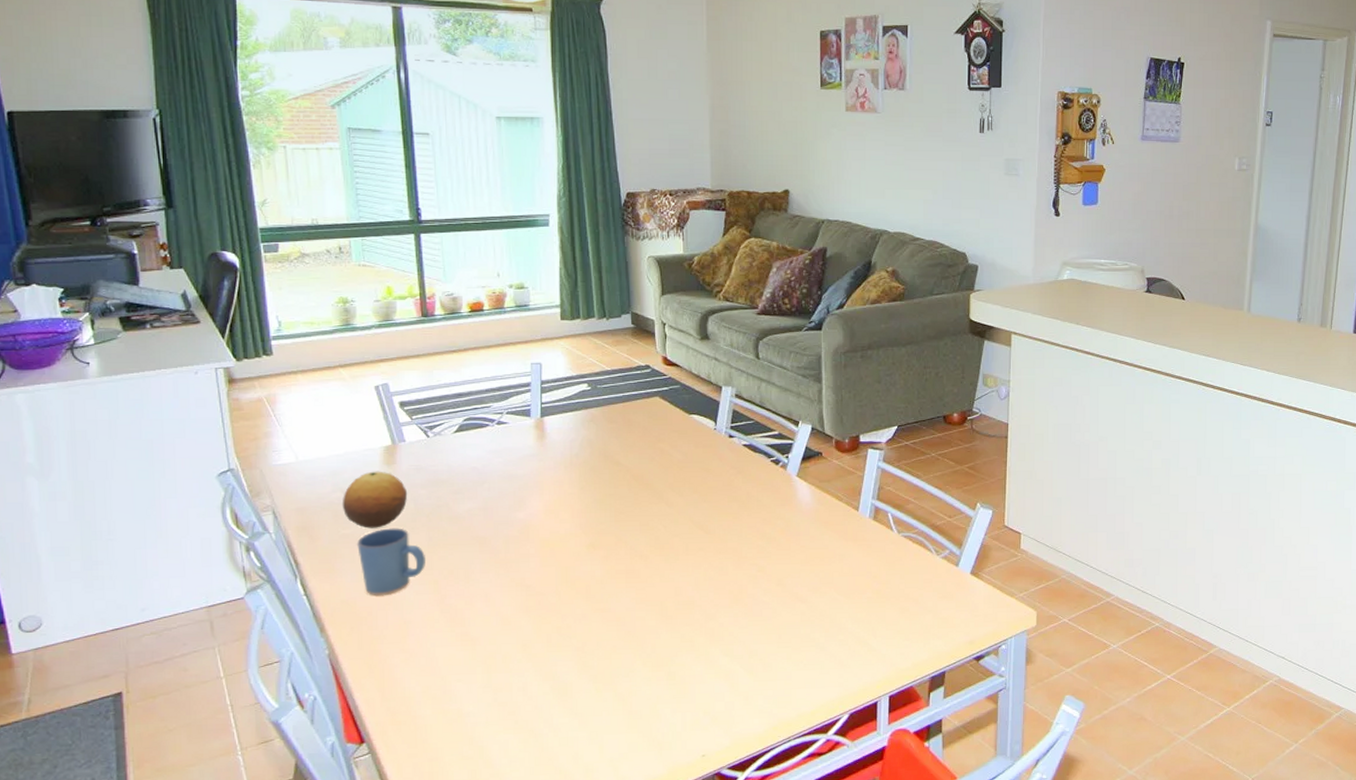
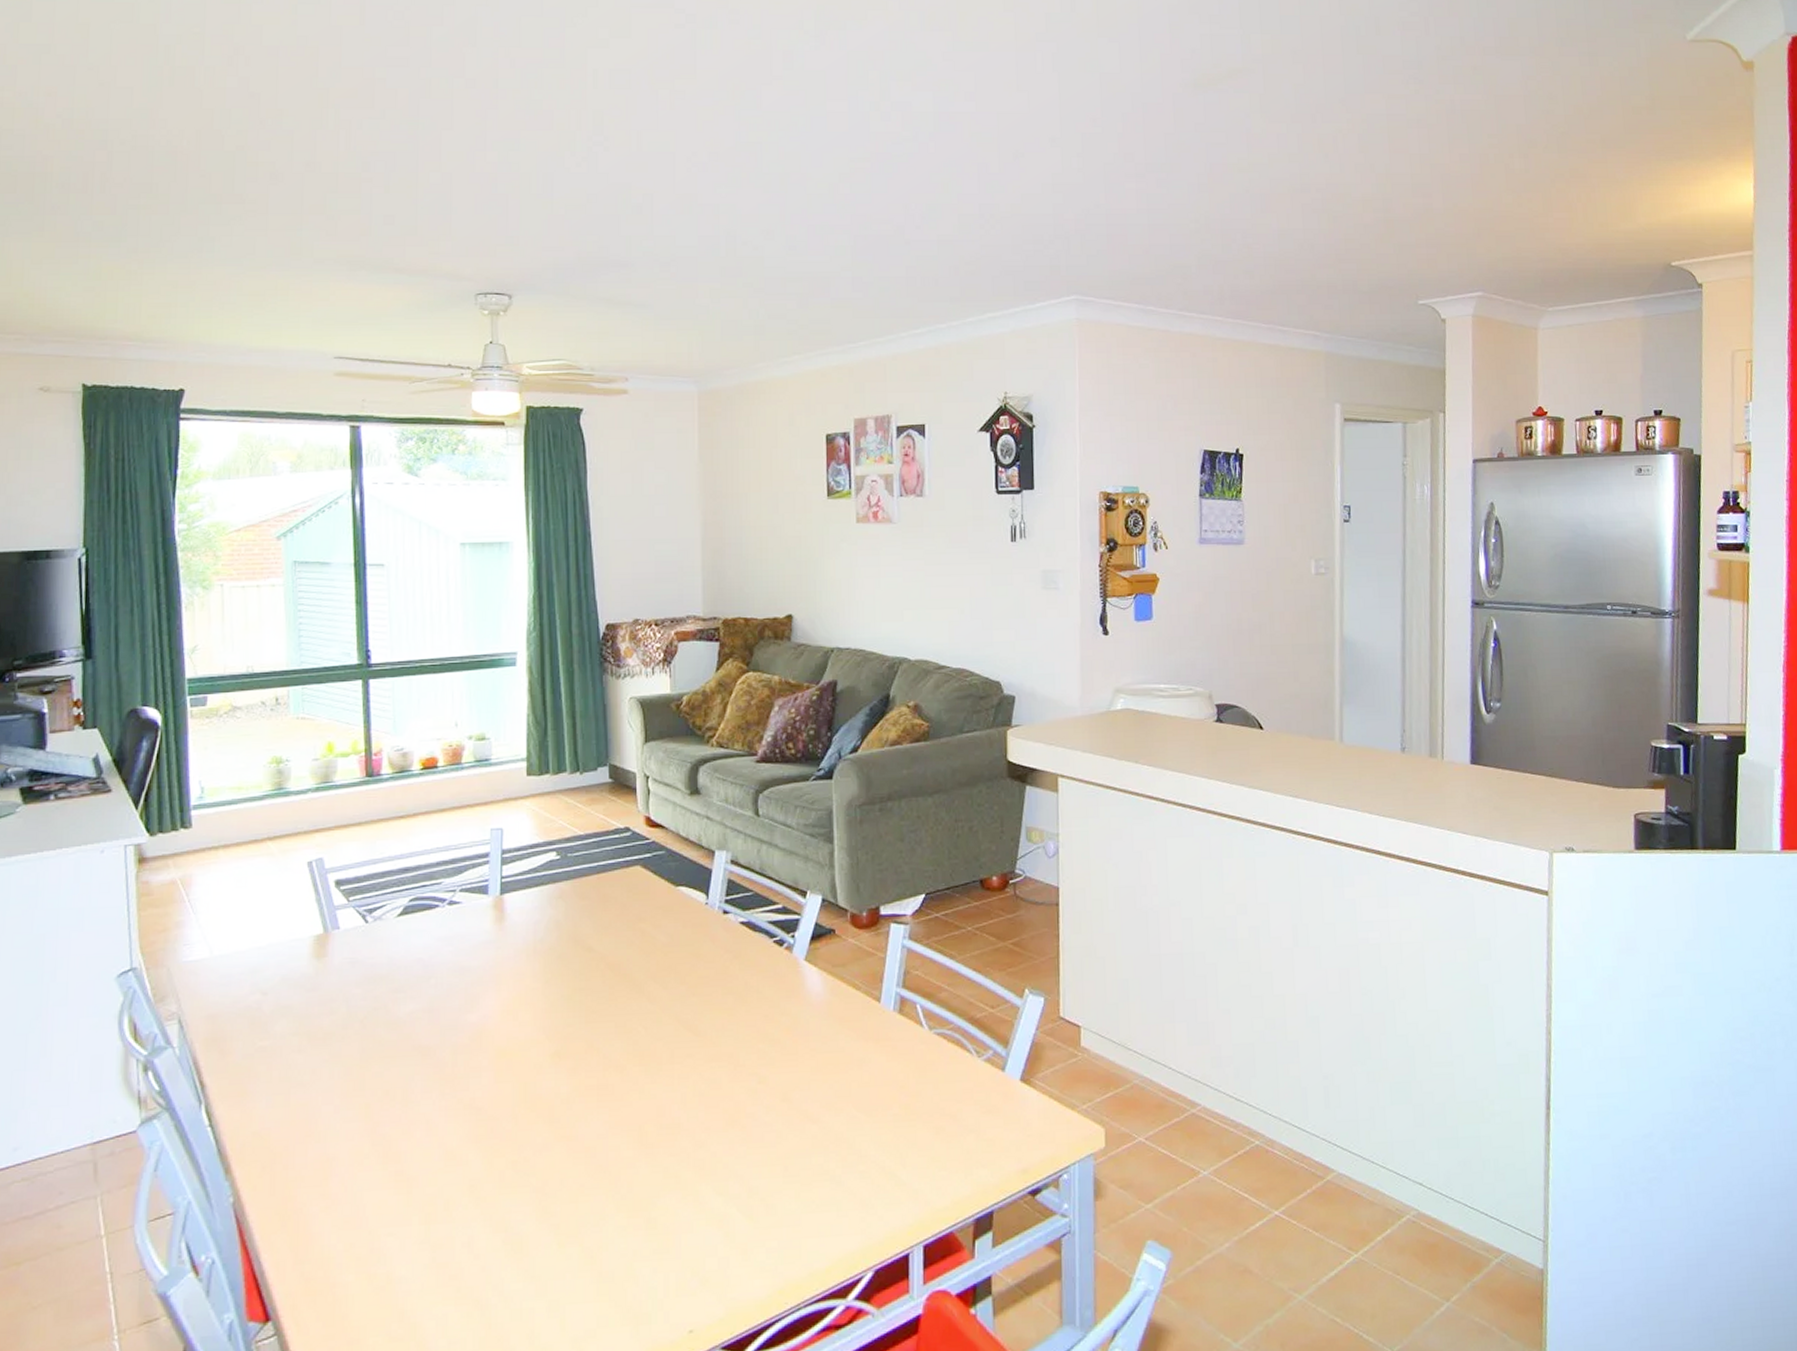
fruit: present [342,471,408,529] -> none [260,966,340,1039]
mug: present [357,528,425,596] -> none [276,1037,356,1126]

